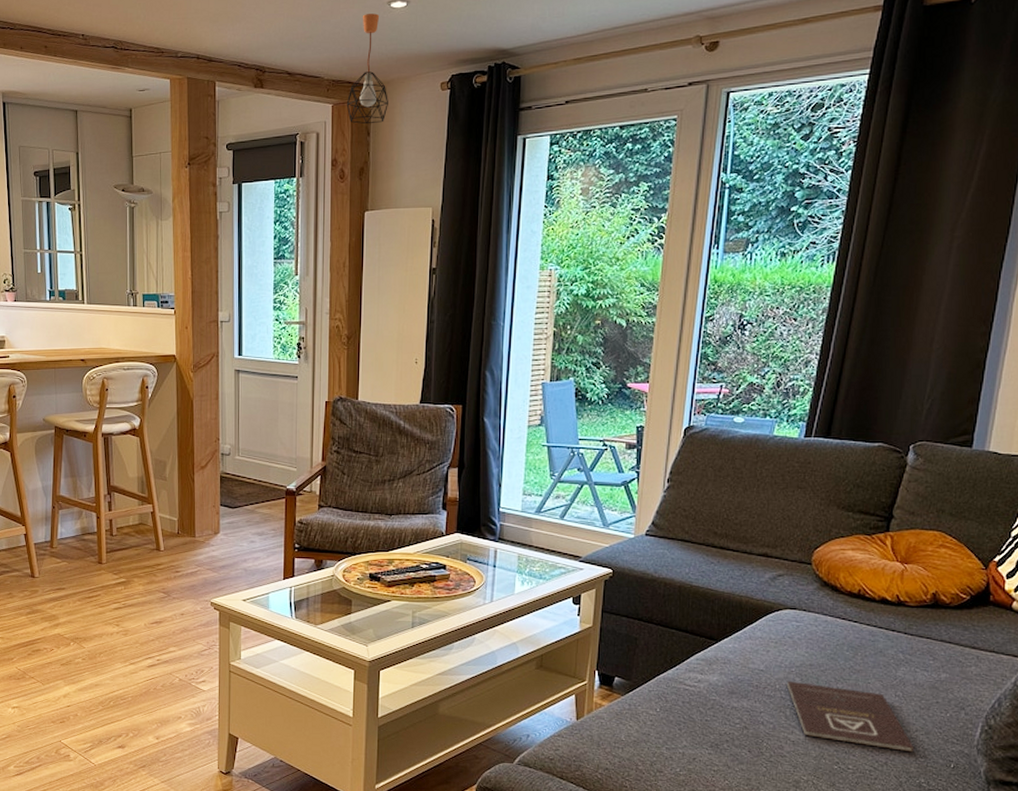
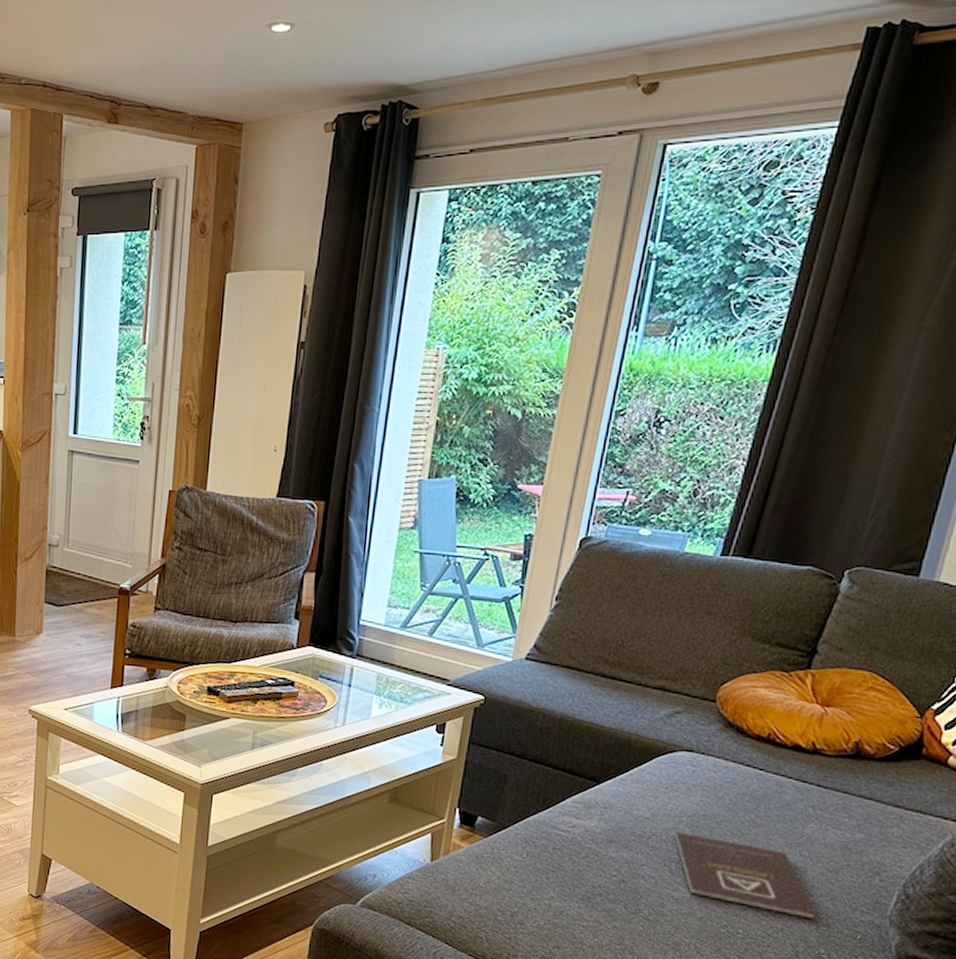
pendant light: present [346,13,388,124] -> none [212,38,262,169]

